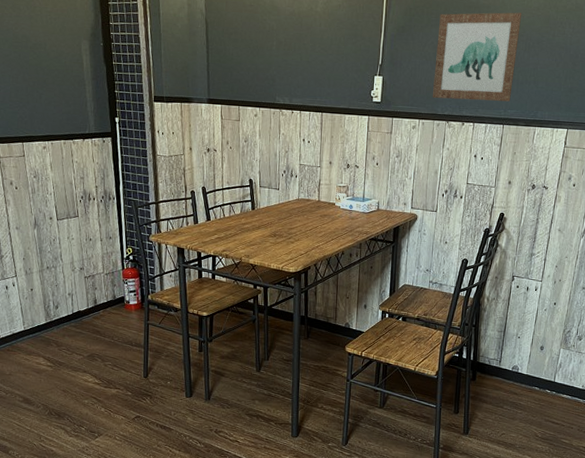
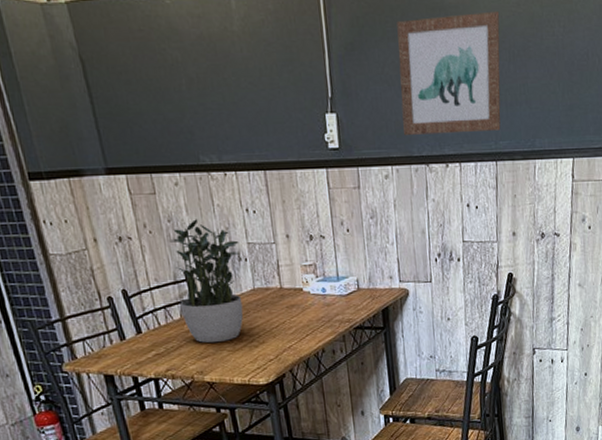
potted plant: none [242,142,294,235] -> present [170,219,244,343]

